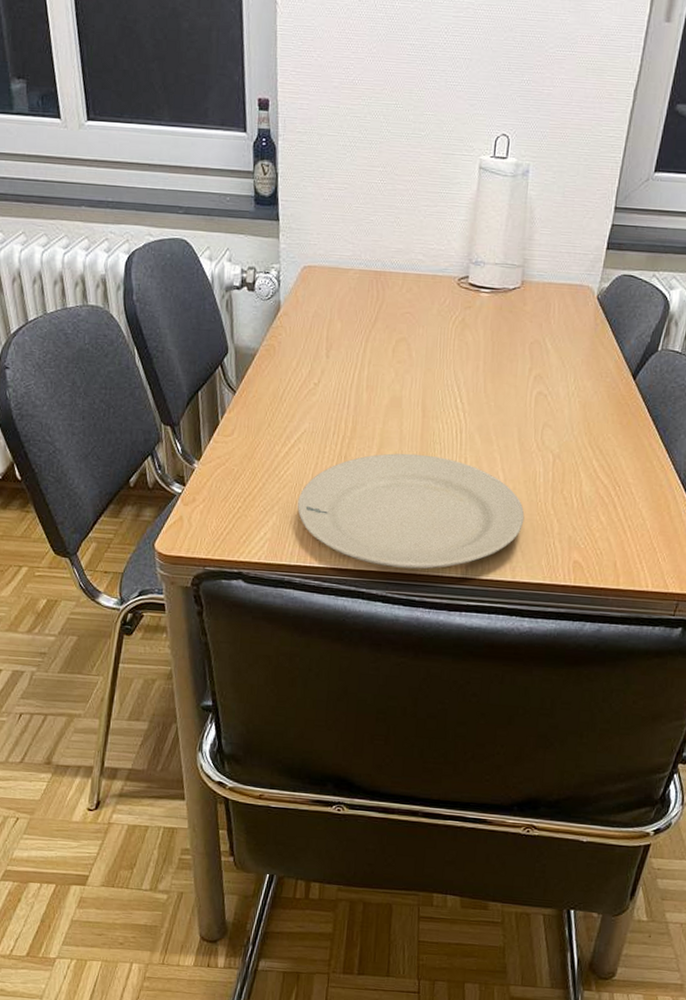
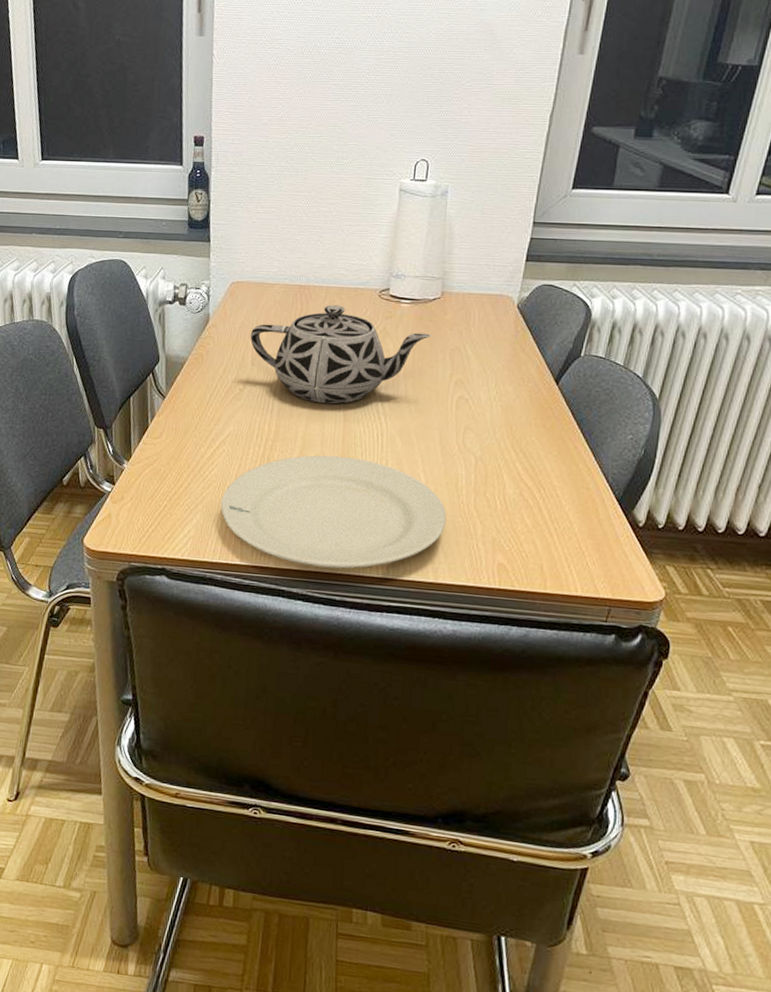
teapot: none [324,293,511,400] -> present [250,304,431,404]

